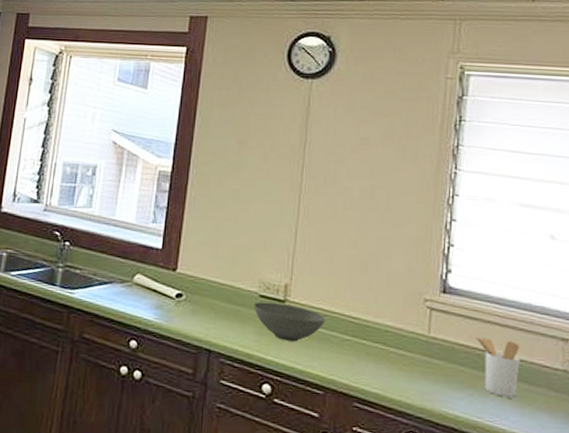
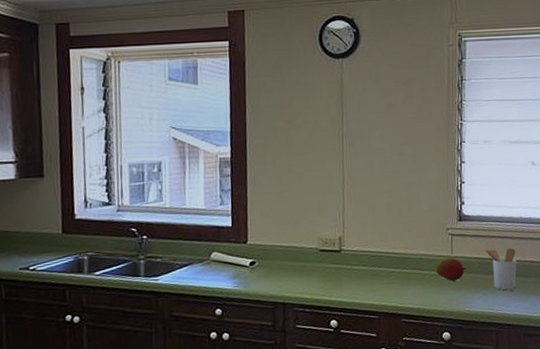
bowl: present [253,301,326,342] -> none [316,253,375,283]
fruit: none [404,337,447,369] -> present [435,258,466,281]

